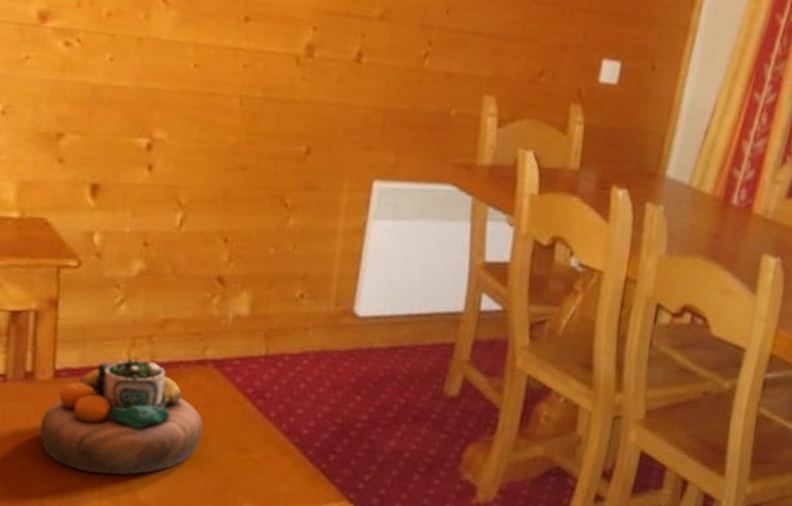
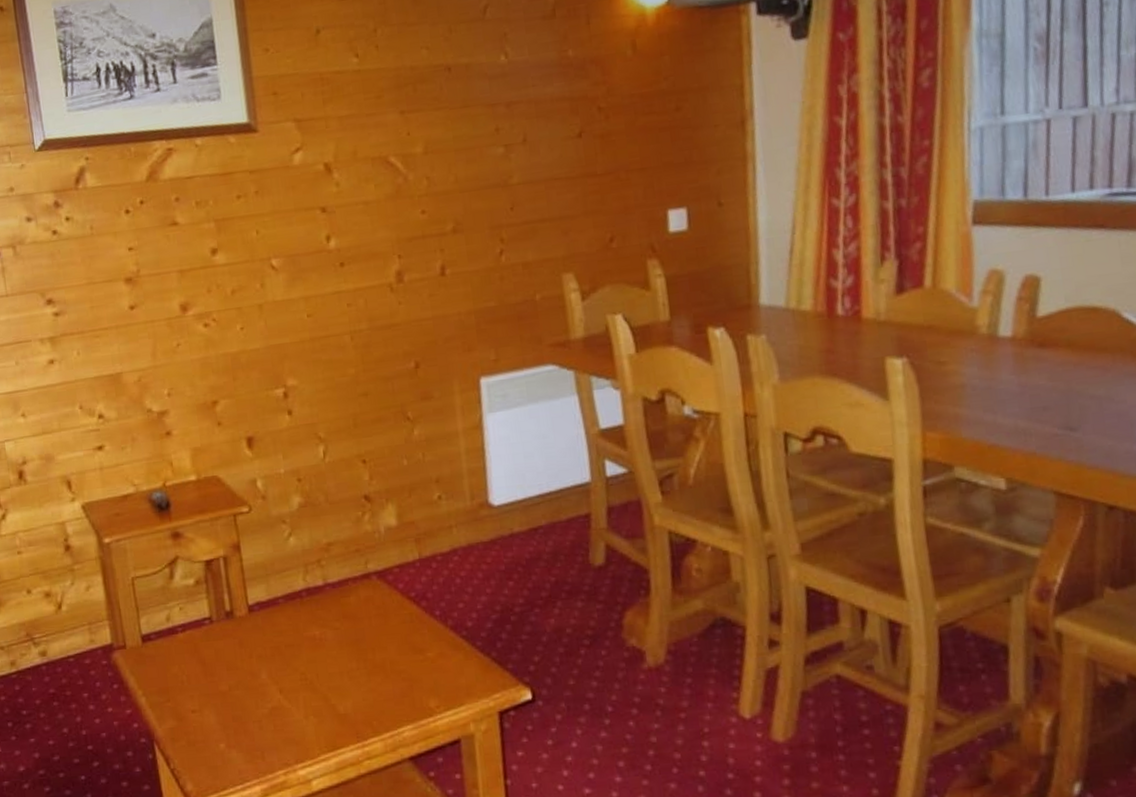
decorative bowl: present [40,356,204,475] -> none [246,581,381,693]

